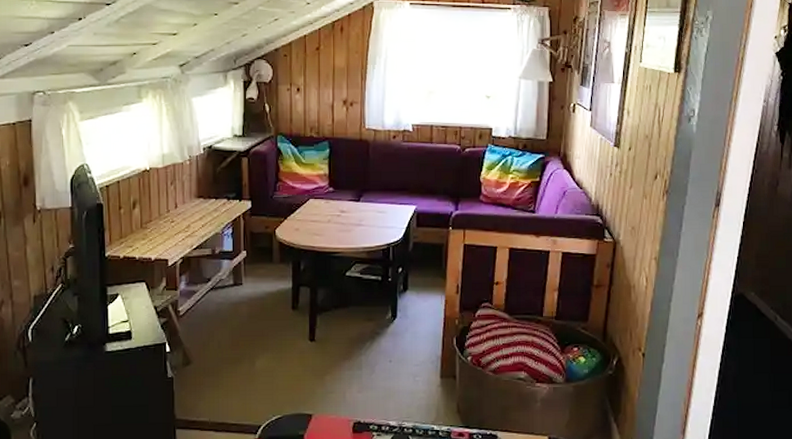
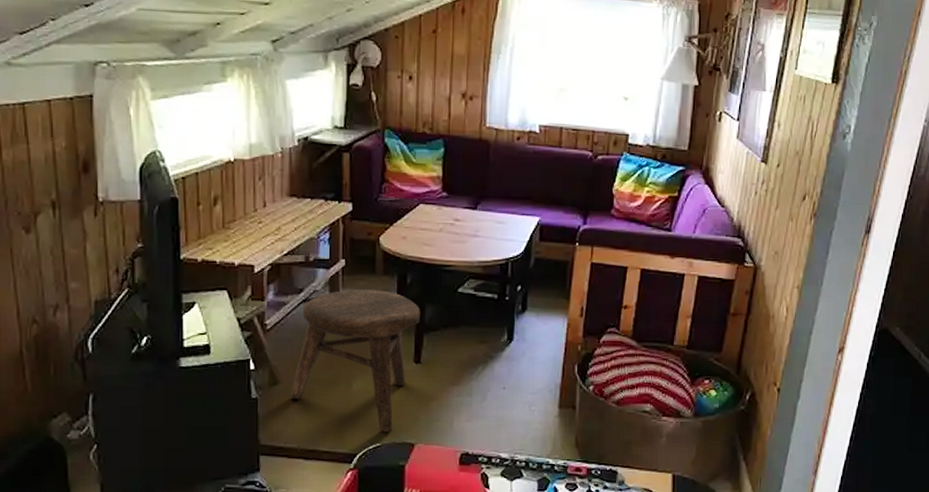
stool: none [201,277,313,405] -> present [290,289,420,433]

